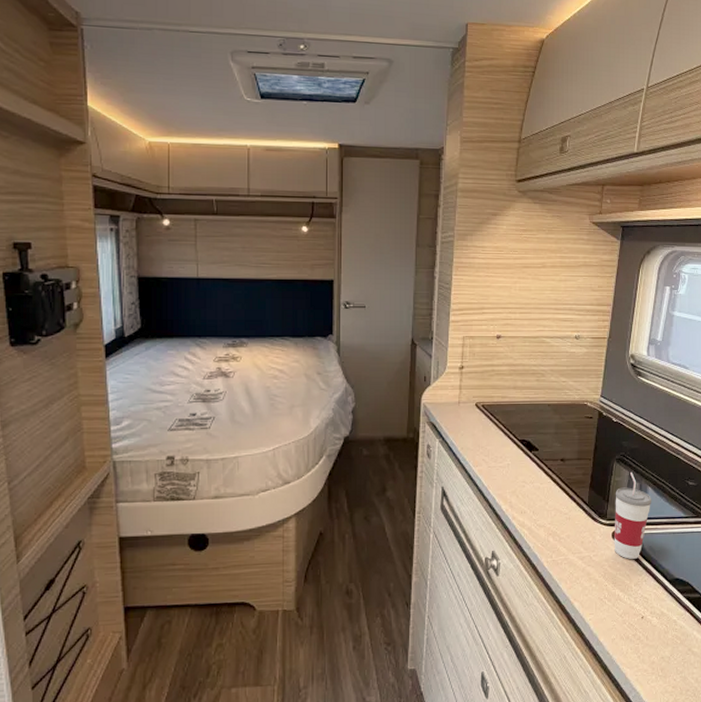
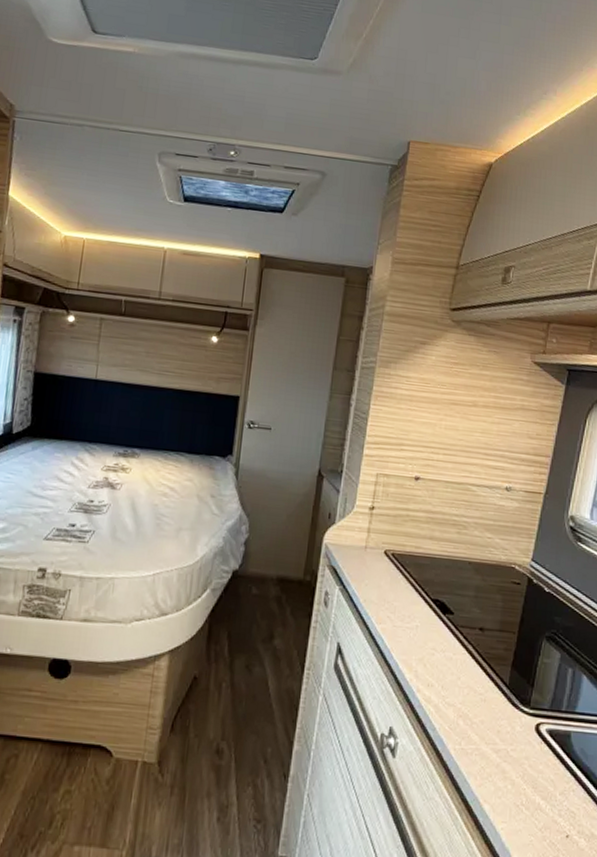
cup: present [614,471,652,559] -> none [536,654,587,762]

